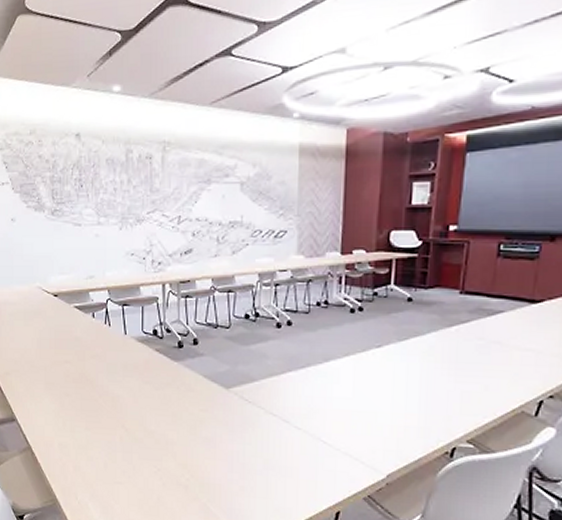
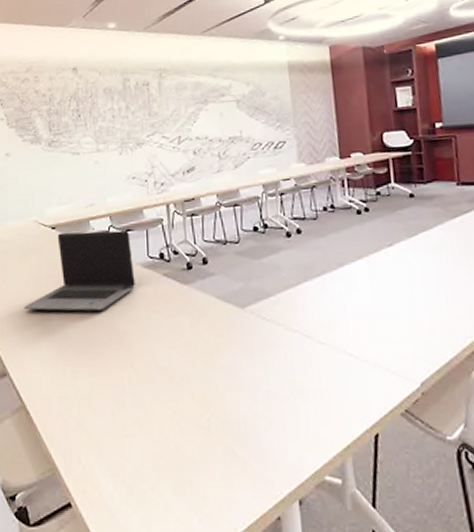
laptop computer: none [29,301,129,376] -> present [24,230,135,312]

